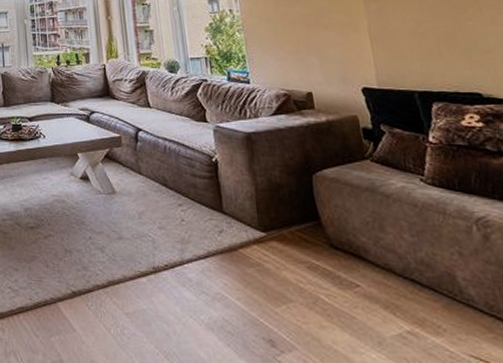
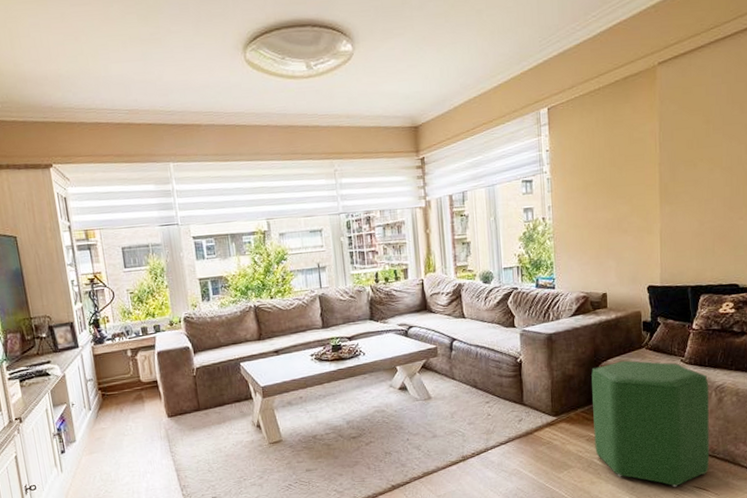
ottoman: none [304,172,489,353] -> present [591,360,710,488]

